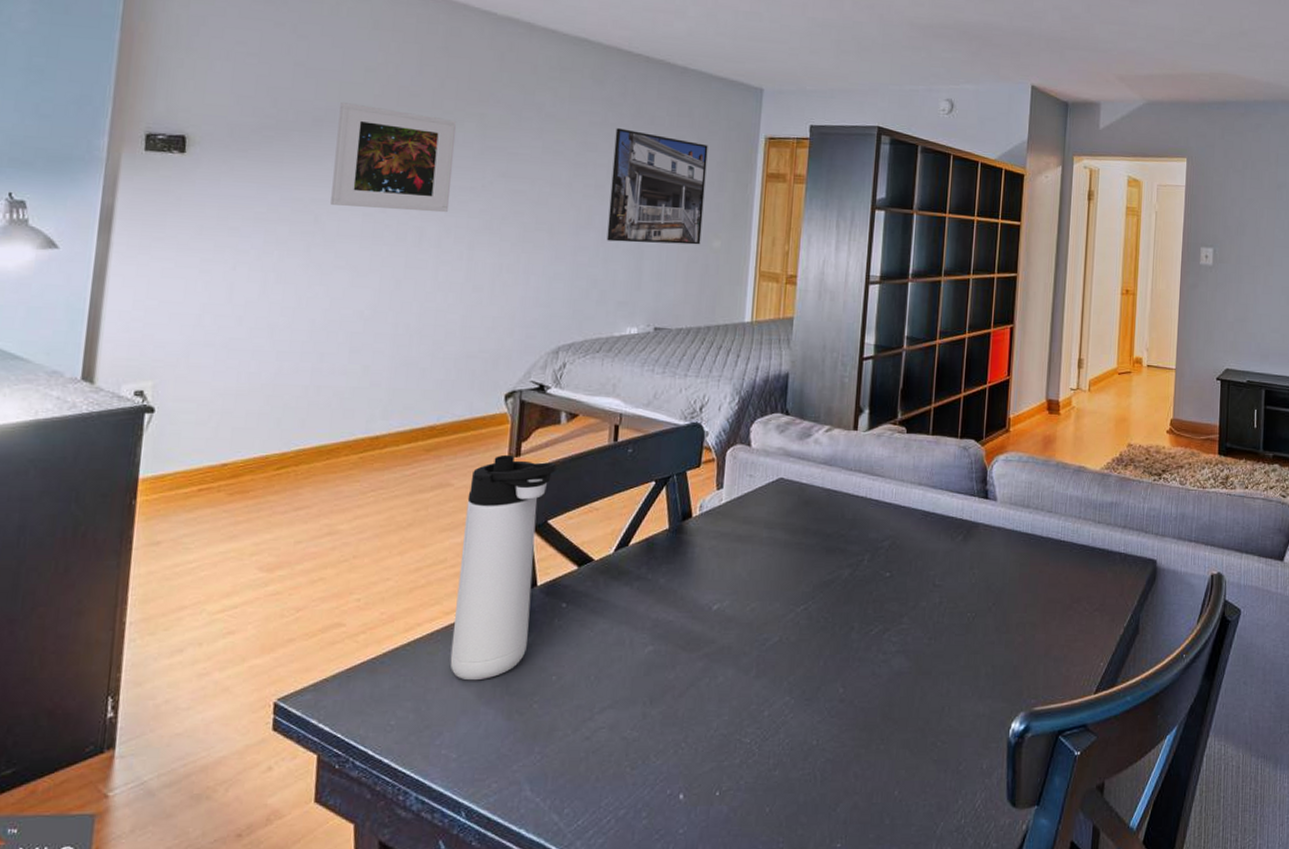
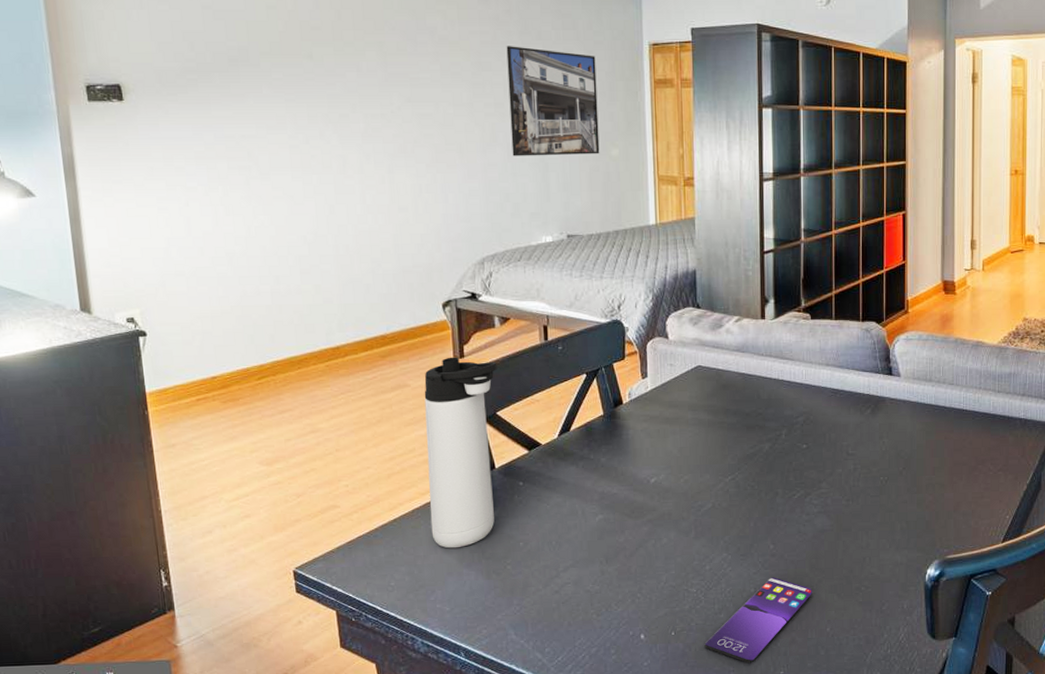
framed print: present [330,102,457,213] -> none [250,41,365,140]
smartphone: none [752,727,882,832] -> present [704,577,812,663]

